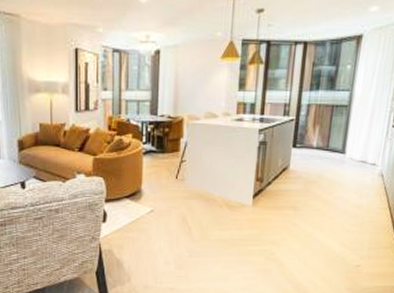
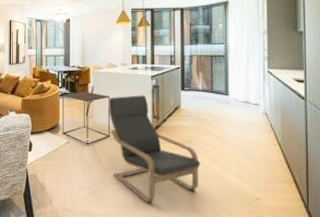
side table: none [145,148,207,214] -> present [62,91,111,145]
lounge chair: none [203,153,304,276] -> present [108,95,201,204]

